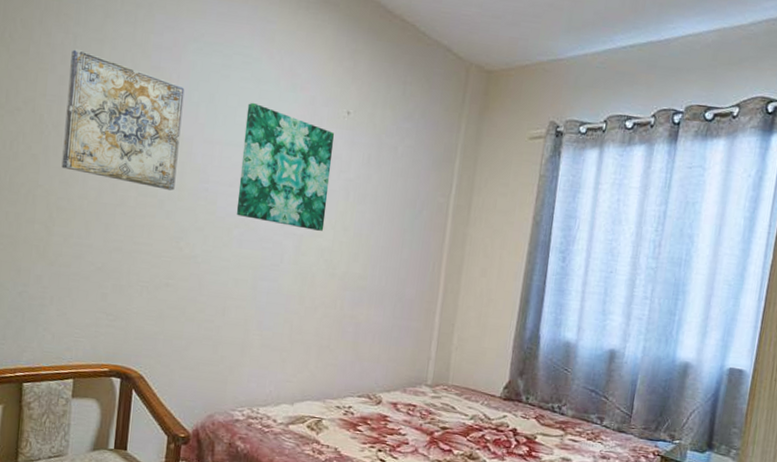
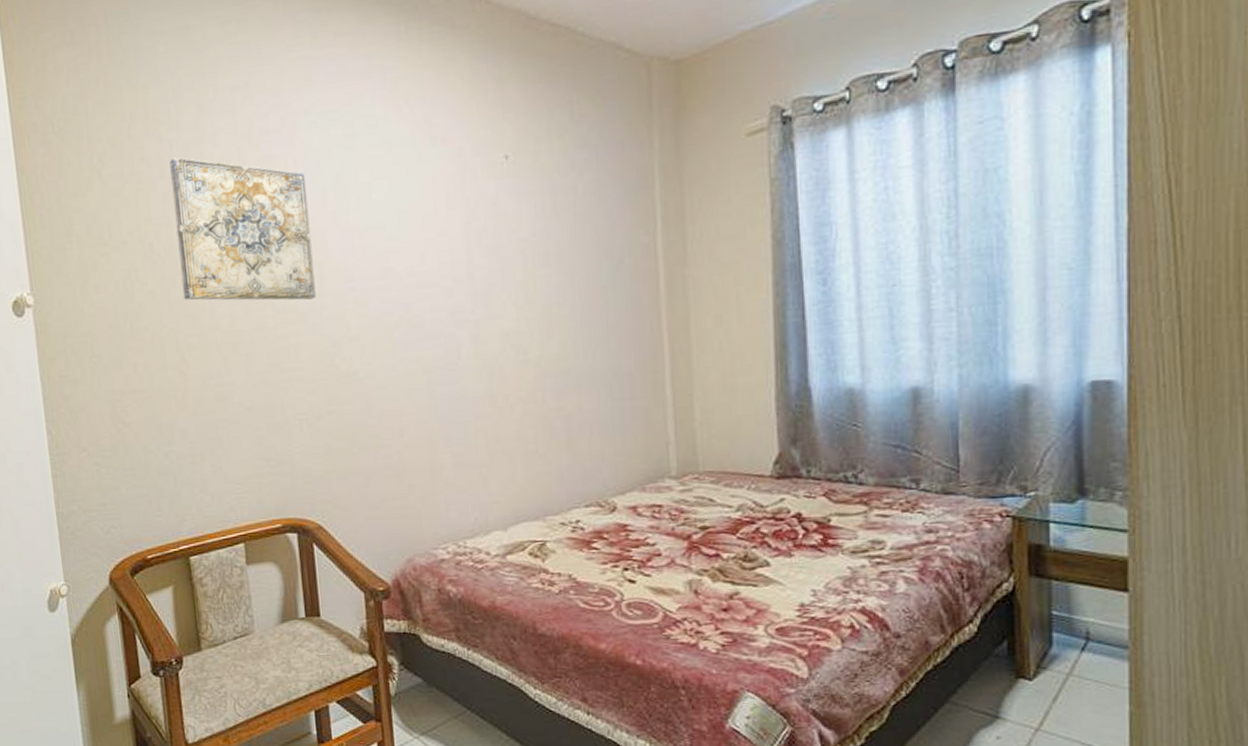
wall art: present [236,102,335,231] -> none [382,171,503,313]

